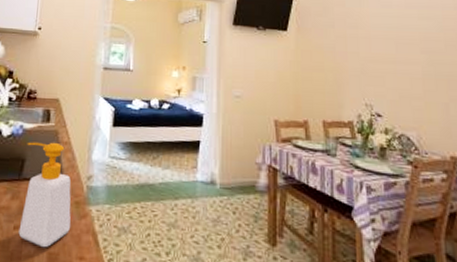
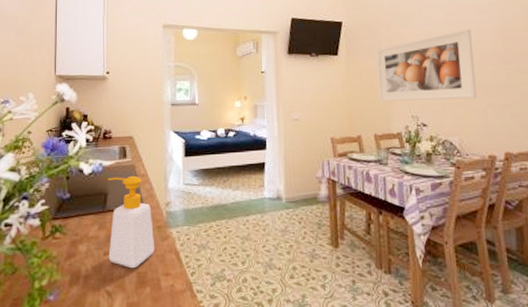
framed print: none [329,14,439,92] -> present [376,28,477,101]

